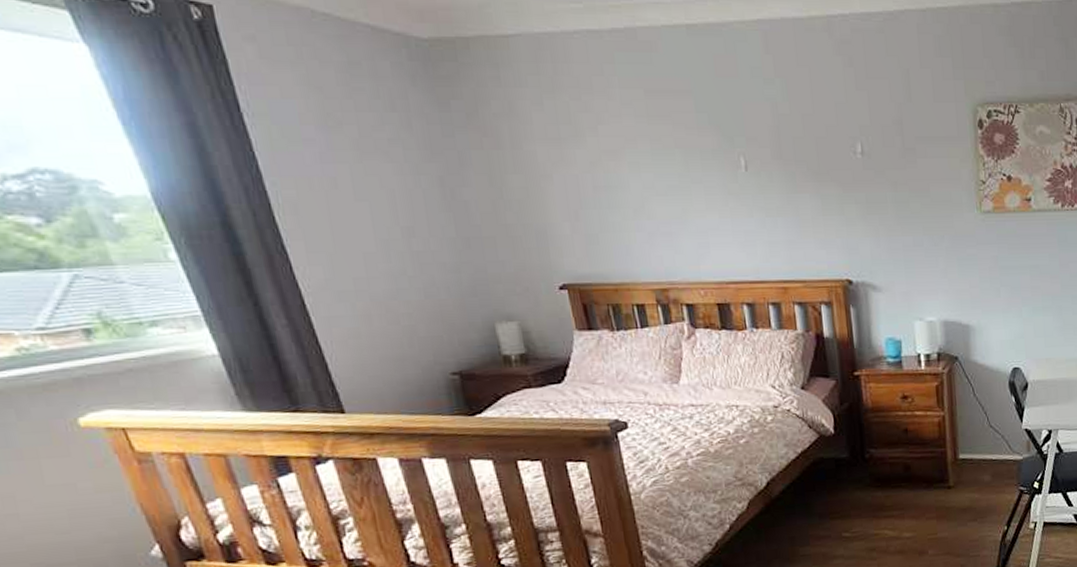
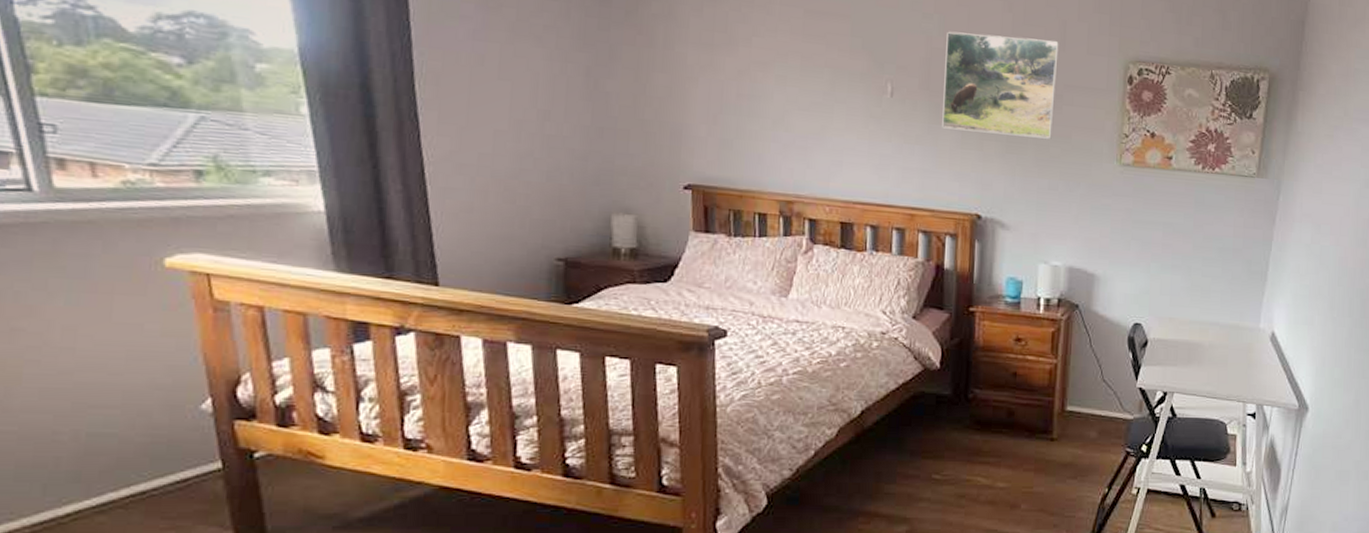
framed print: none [791,91,910,197] -> present [942,31,1059,139]

